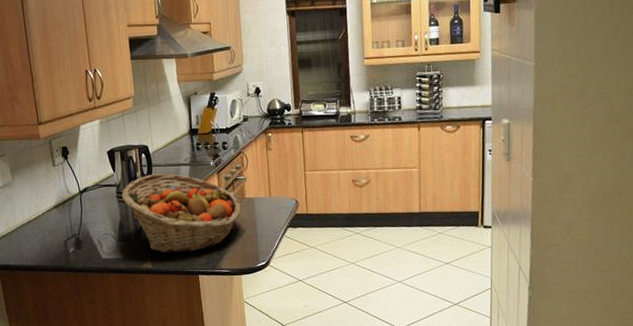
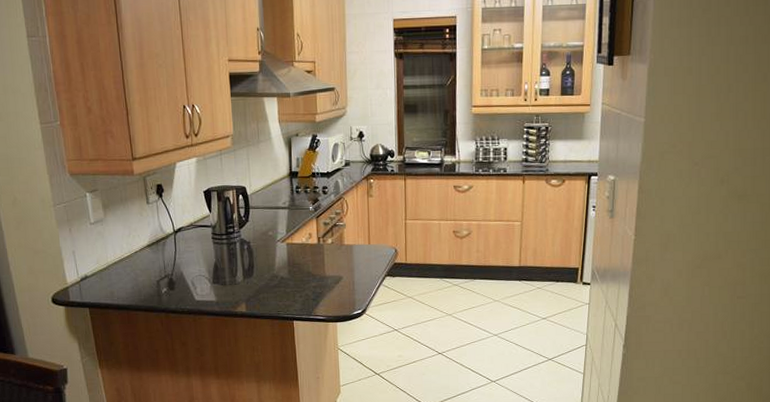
fruit basket: present [121,173,242,254] -> none [217,216,340,298]

